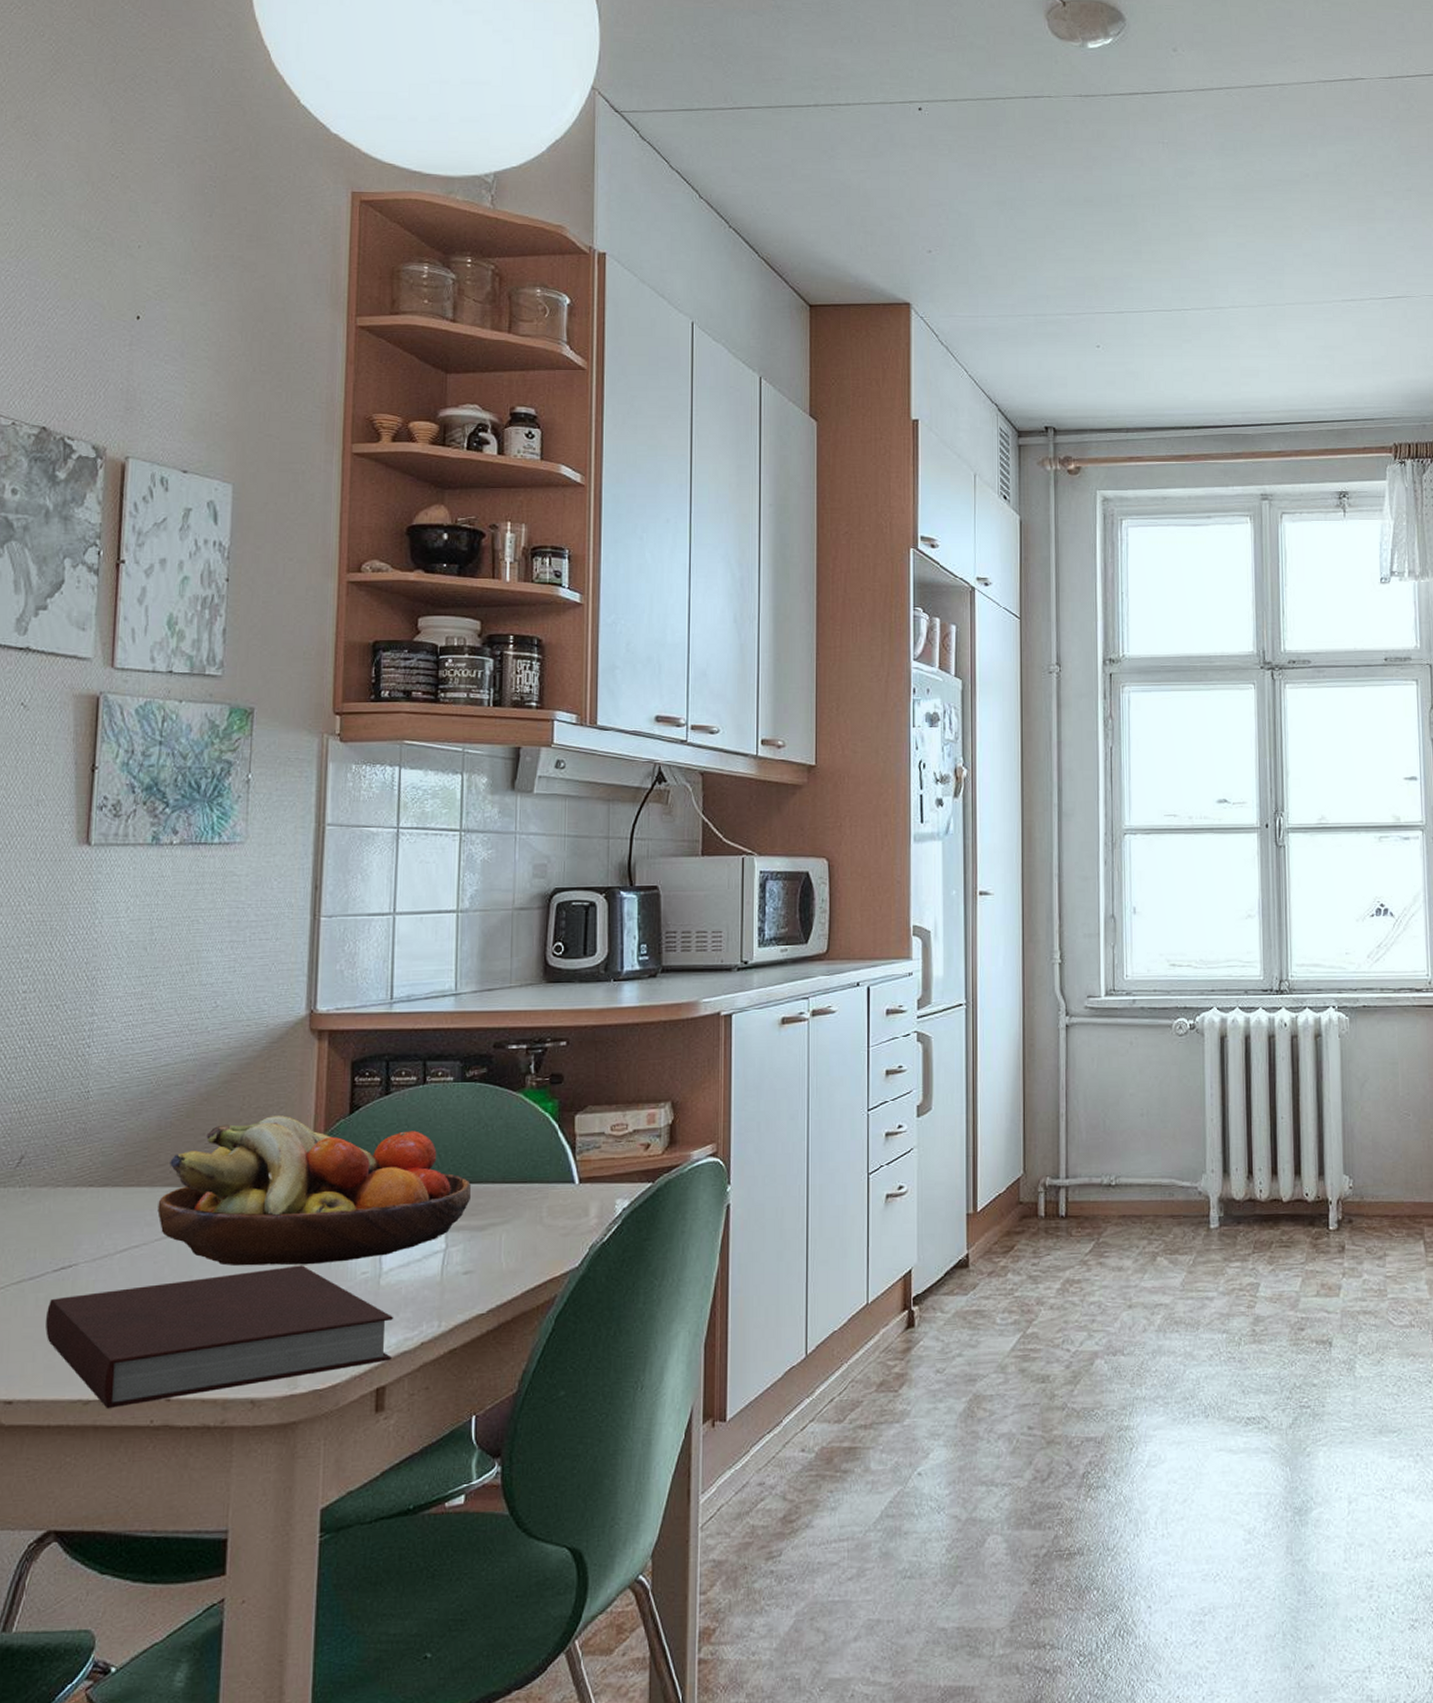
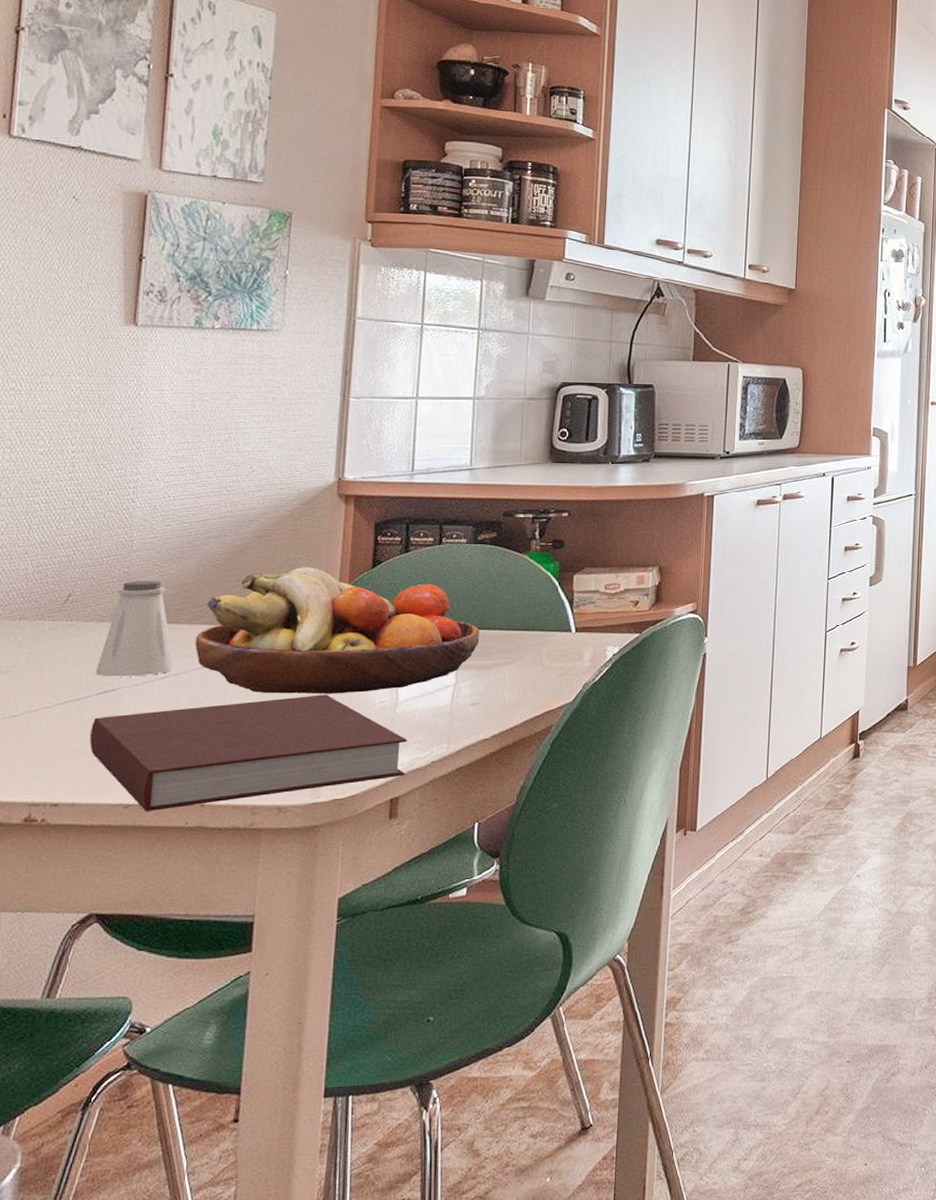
saltshaker: none [50,1136,136,1251] -> present [95,580,175,677]

